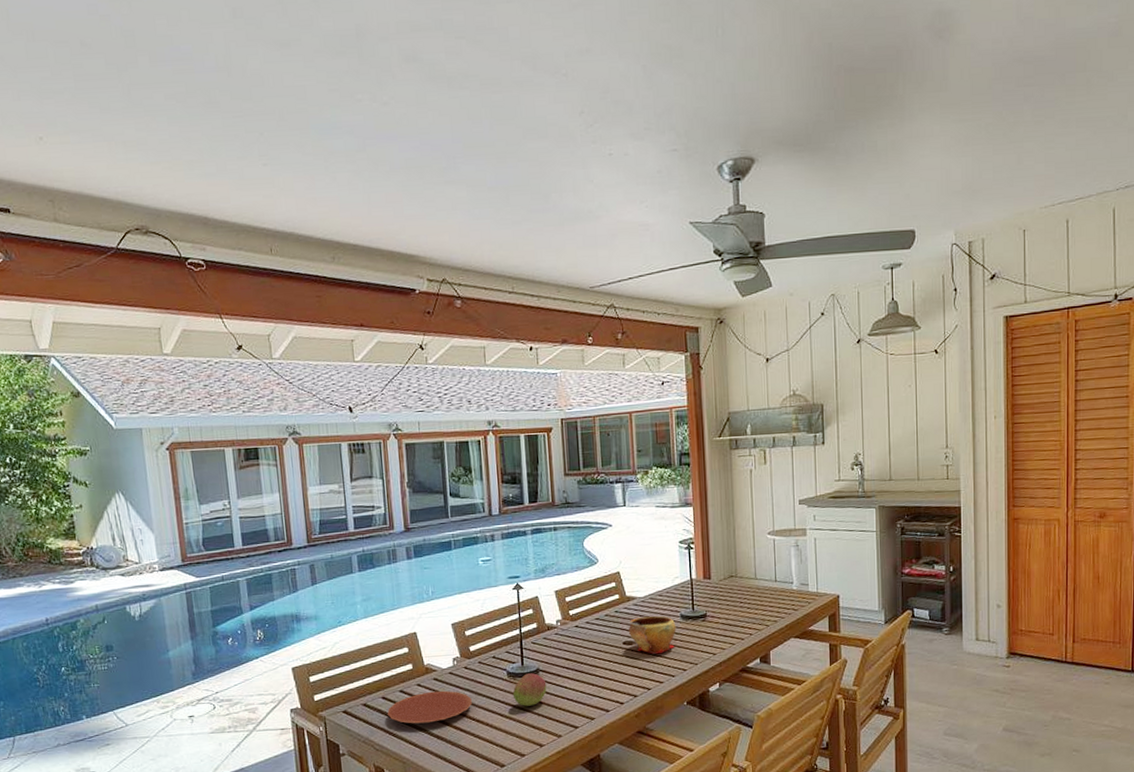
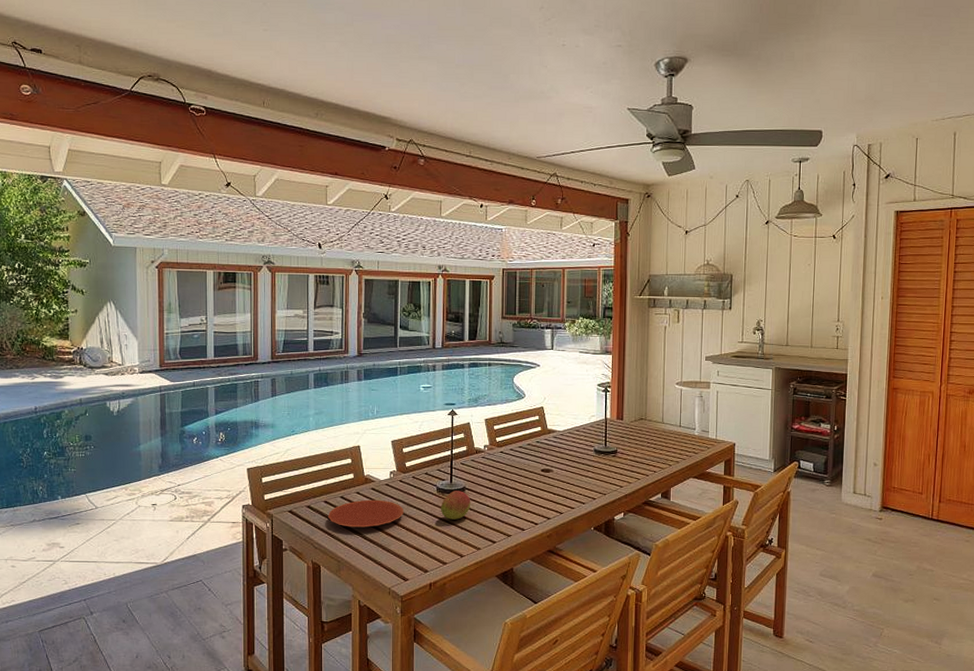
bowl: present [628,615,677,655] -> none [547,448,590,483]

